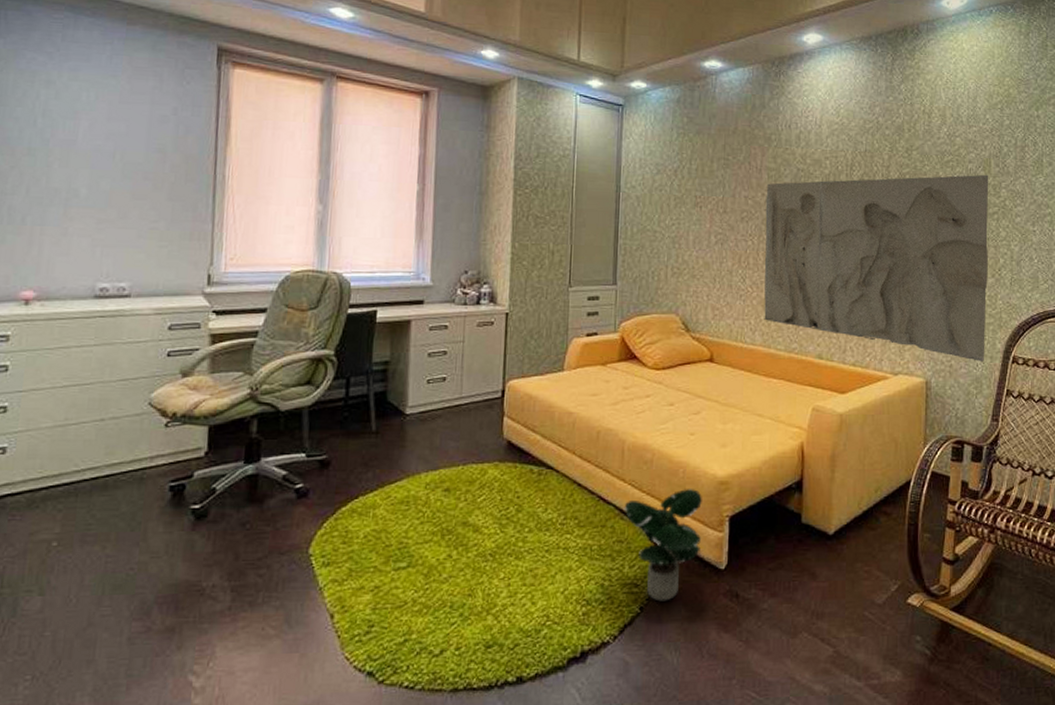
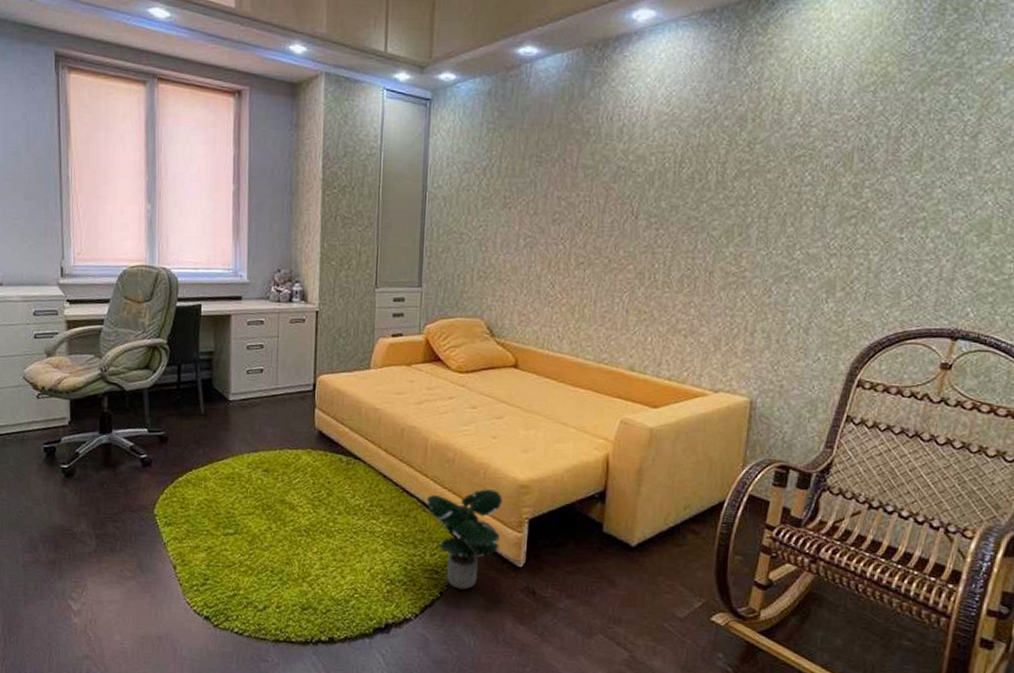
relief sculpture: present [764,174,989,361] -> none [573,171,850,383]

